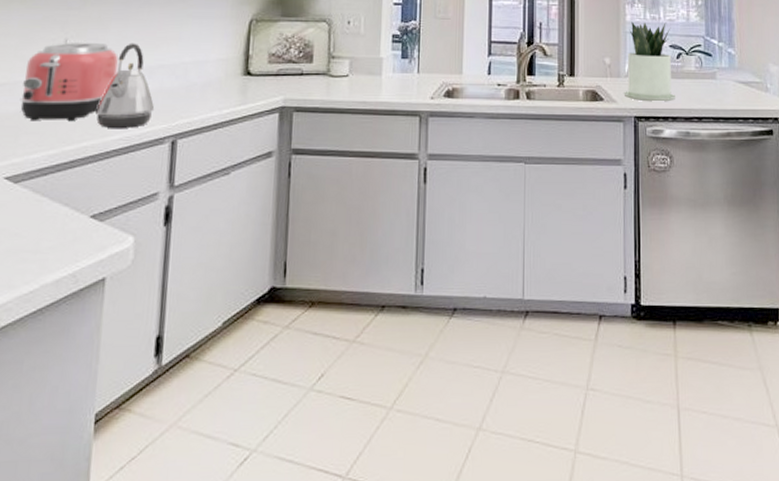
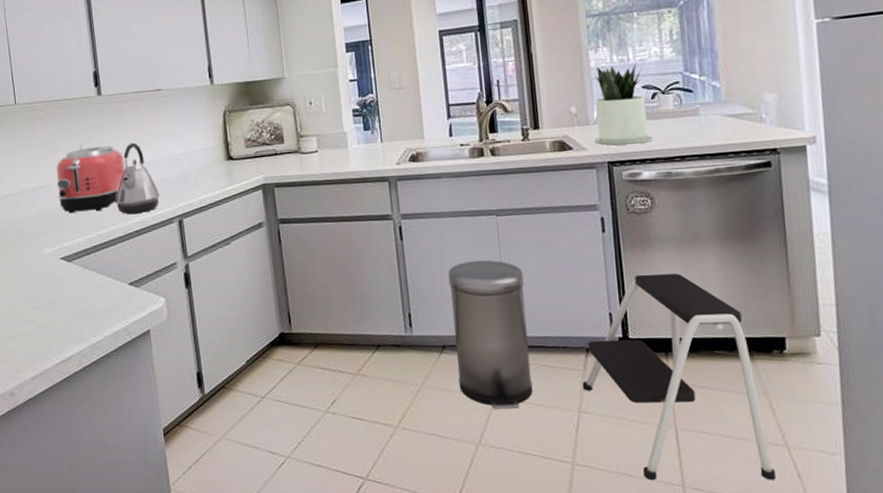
pedal bin: none [466,211,545,386] -> present [448,260,533,409]
step stool: none [592,236,766,470] -> present [582,273,775,481]

